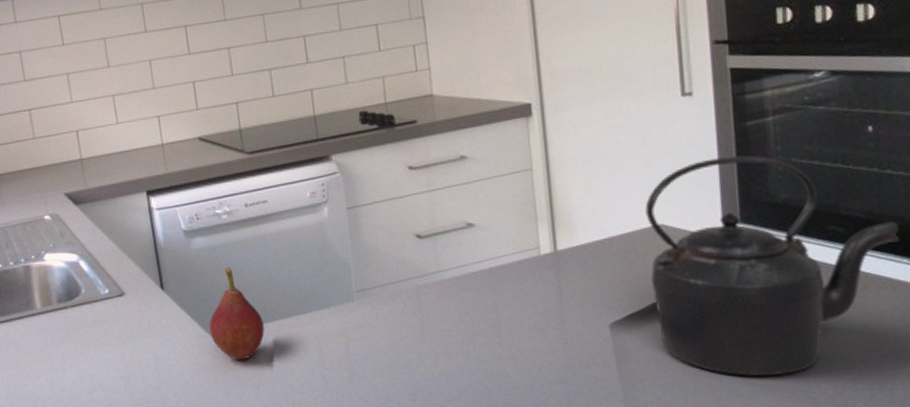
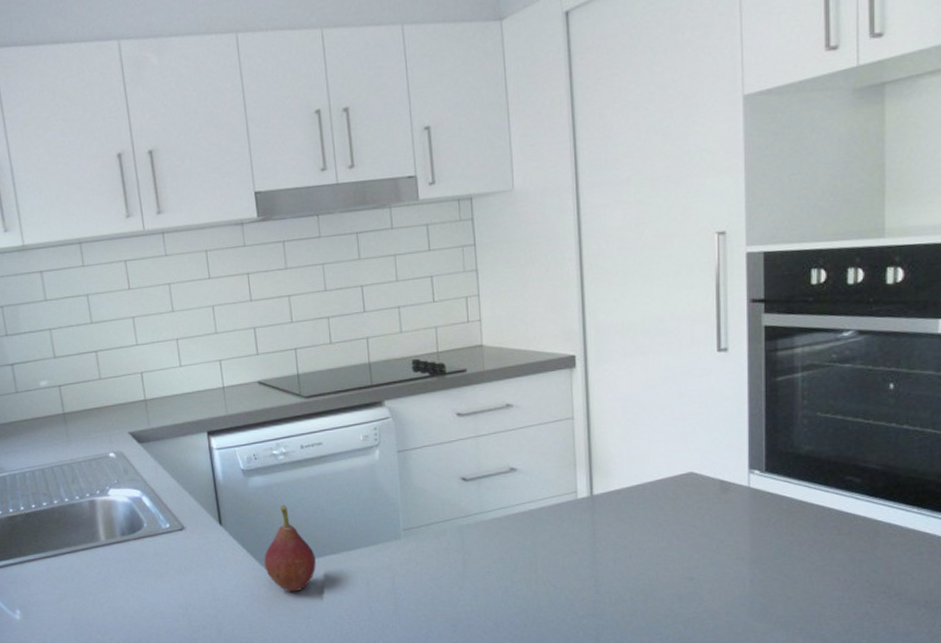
kettle: present [645,155,900,377] -> none [677,409,912,615]

